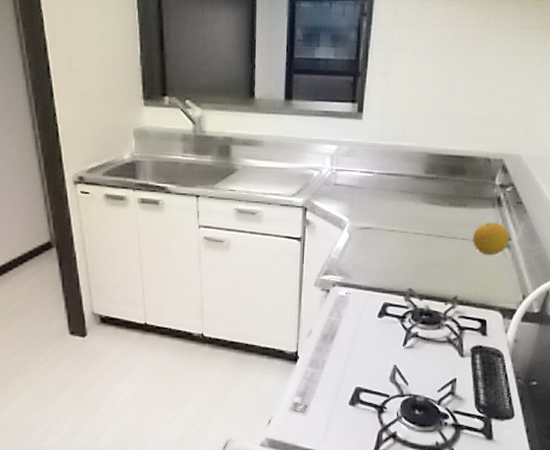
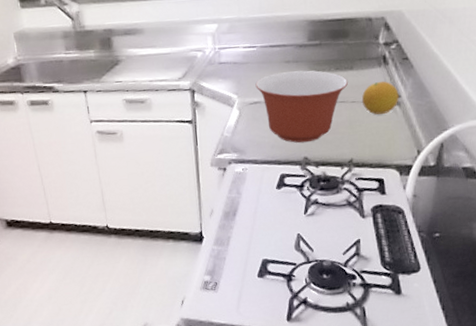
mixing bowl: none [368,201,460,274] -> present [255,70,348,143]

